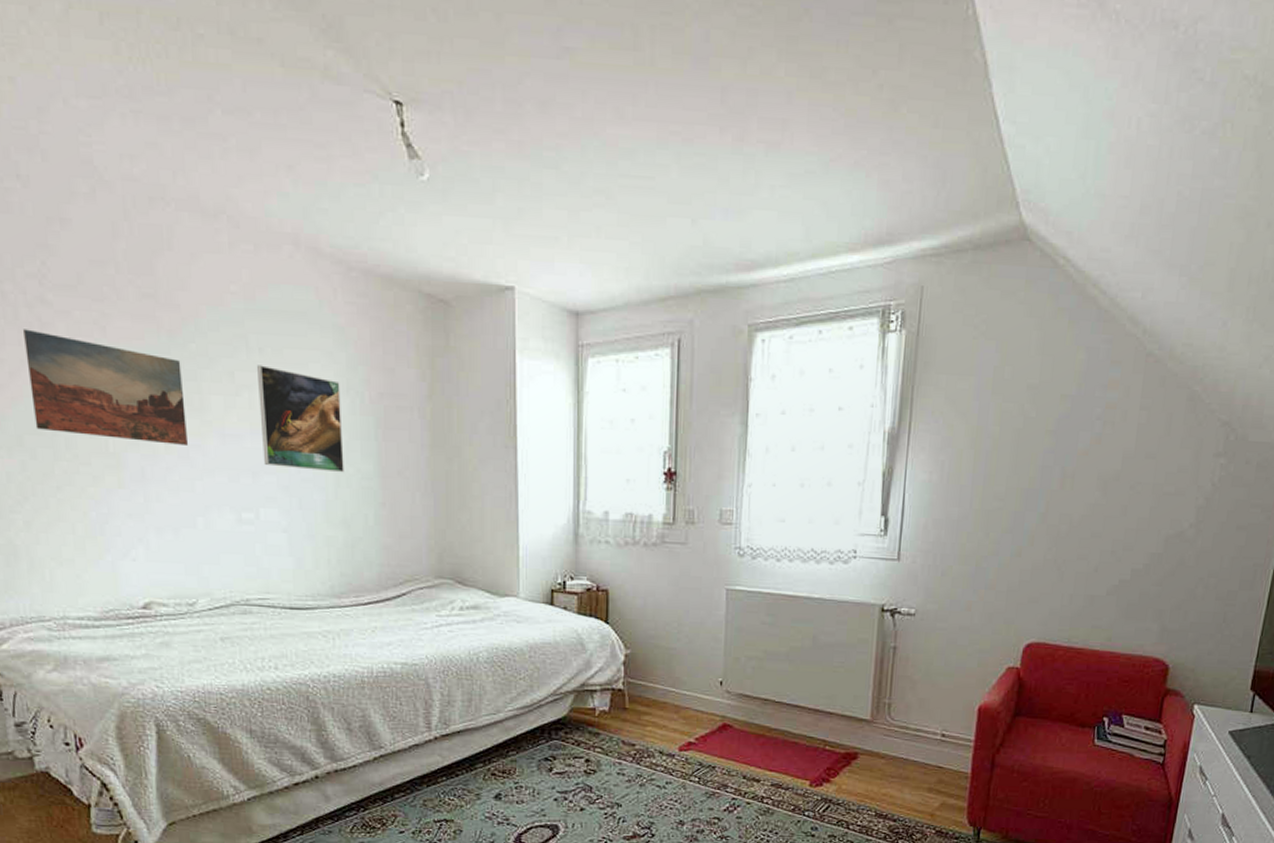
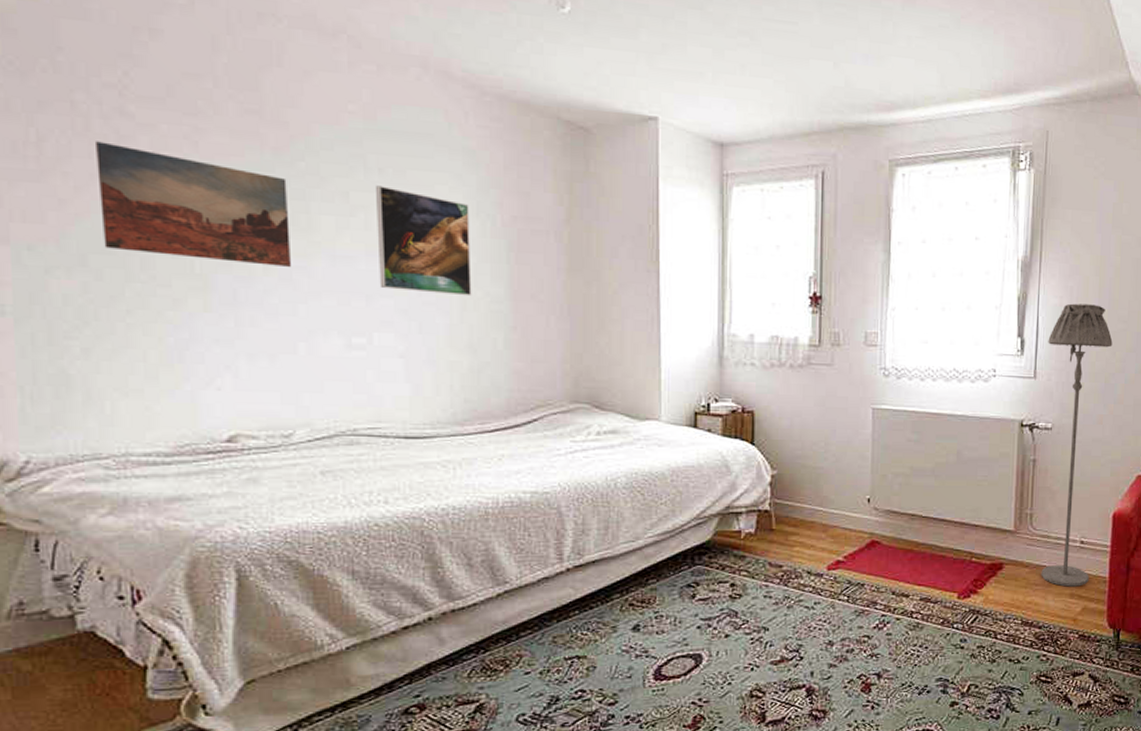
floor lamp: none [897,479,987,781] -> present [1041,303,1113,587]

